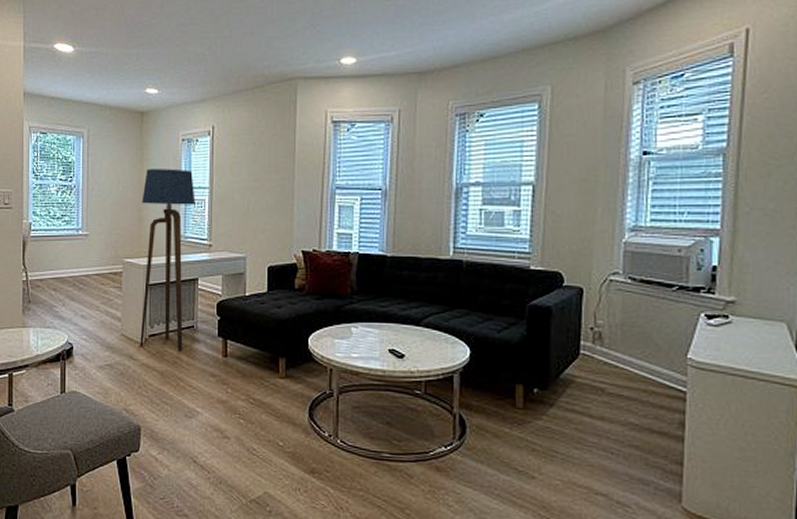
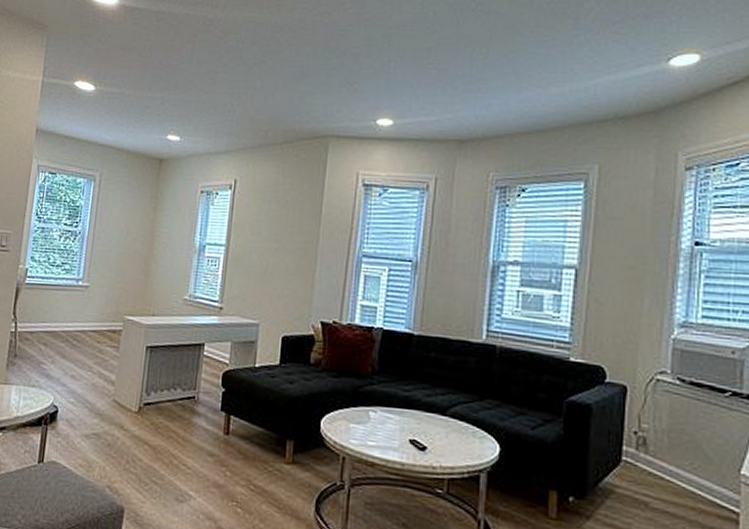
floor lamp: present [140,168,196,352] -> none [133,220,210,425]

